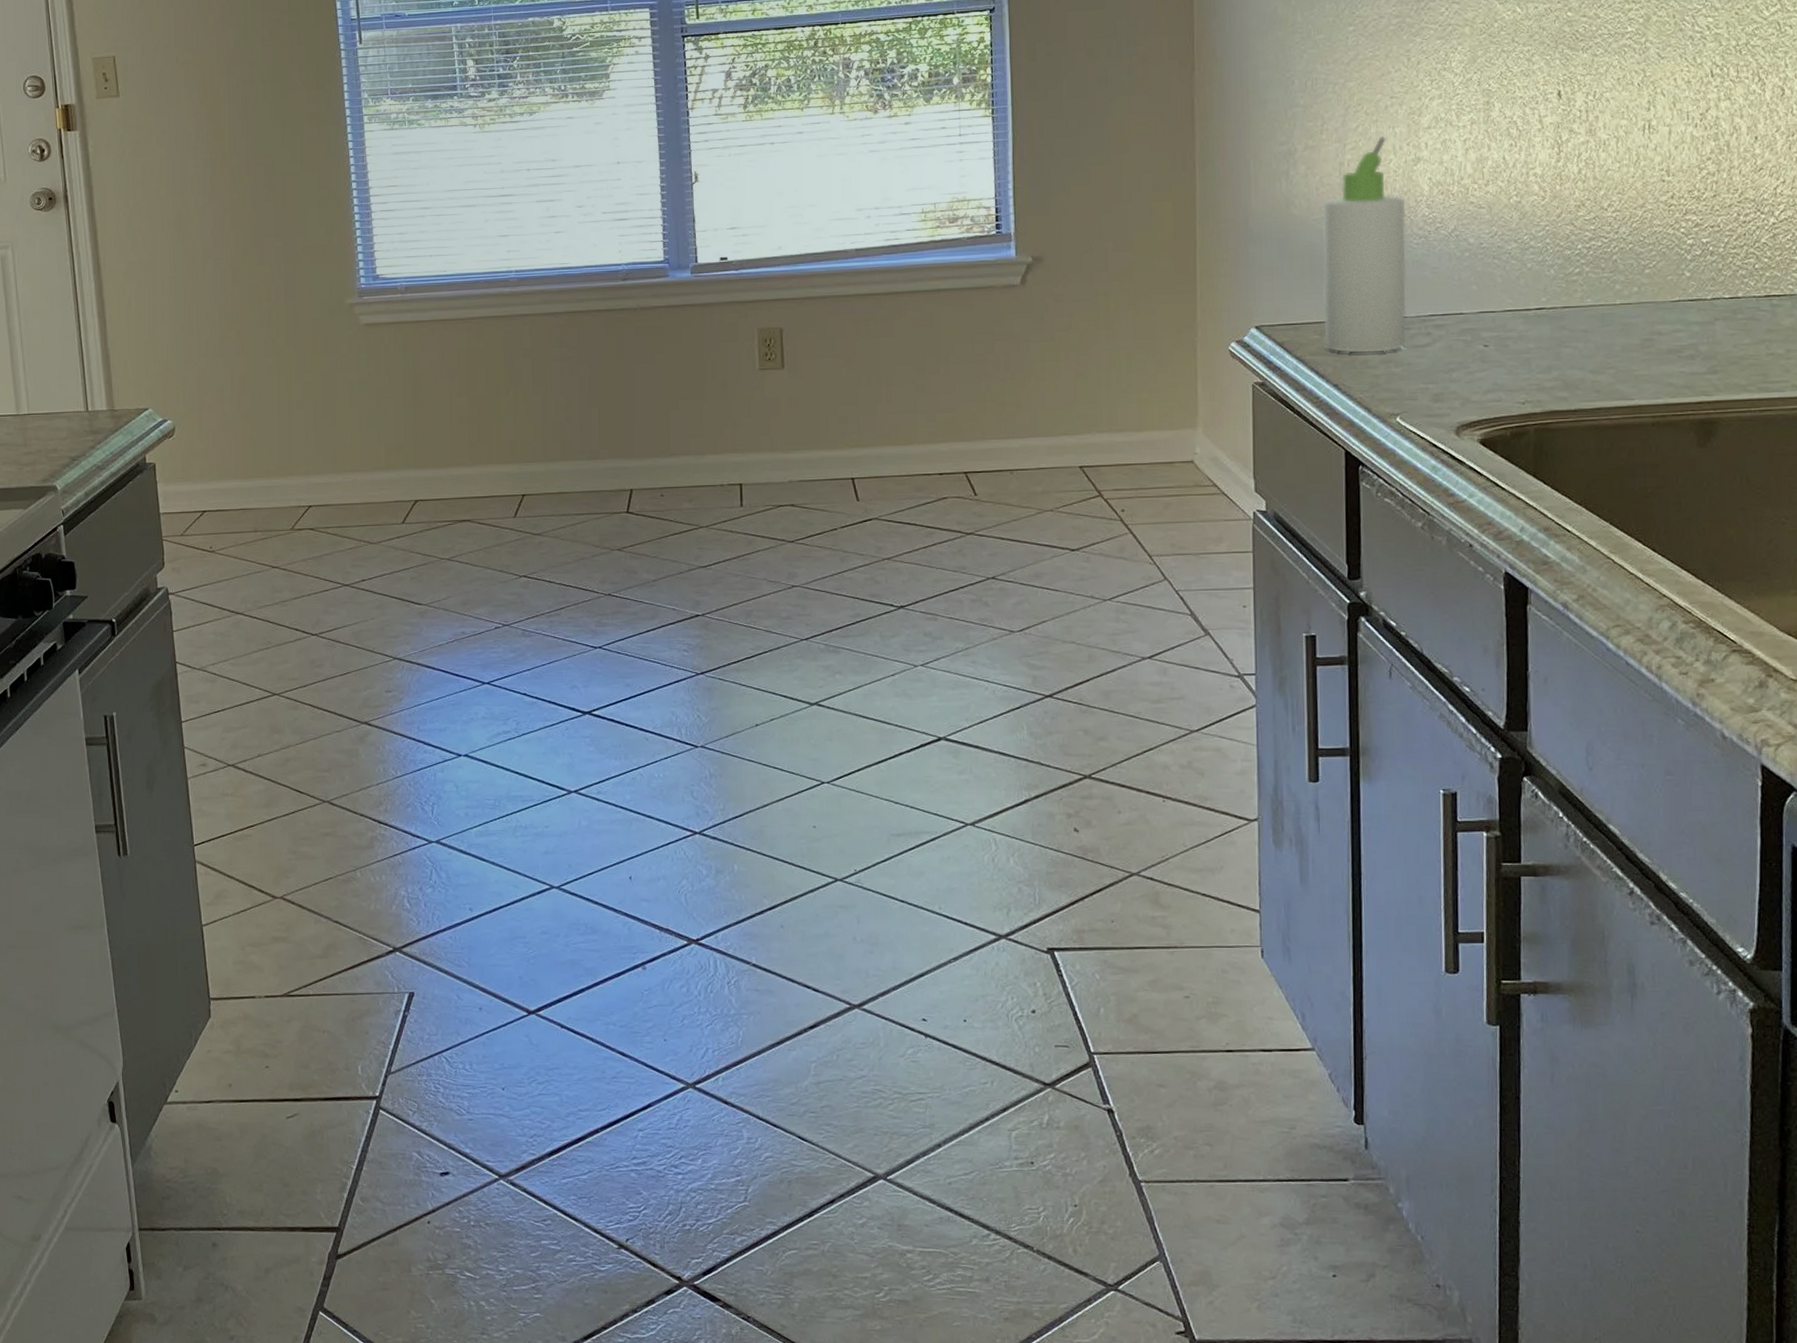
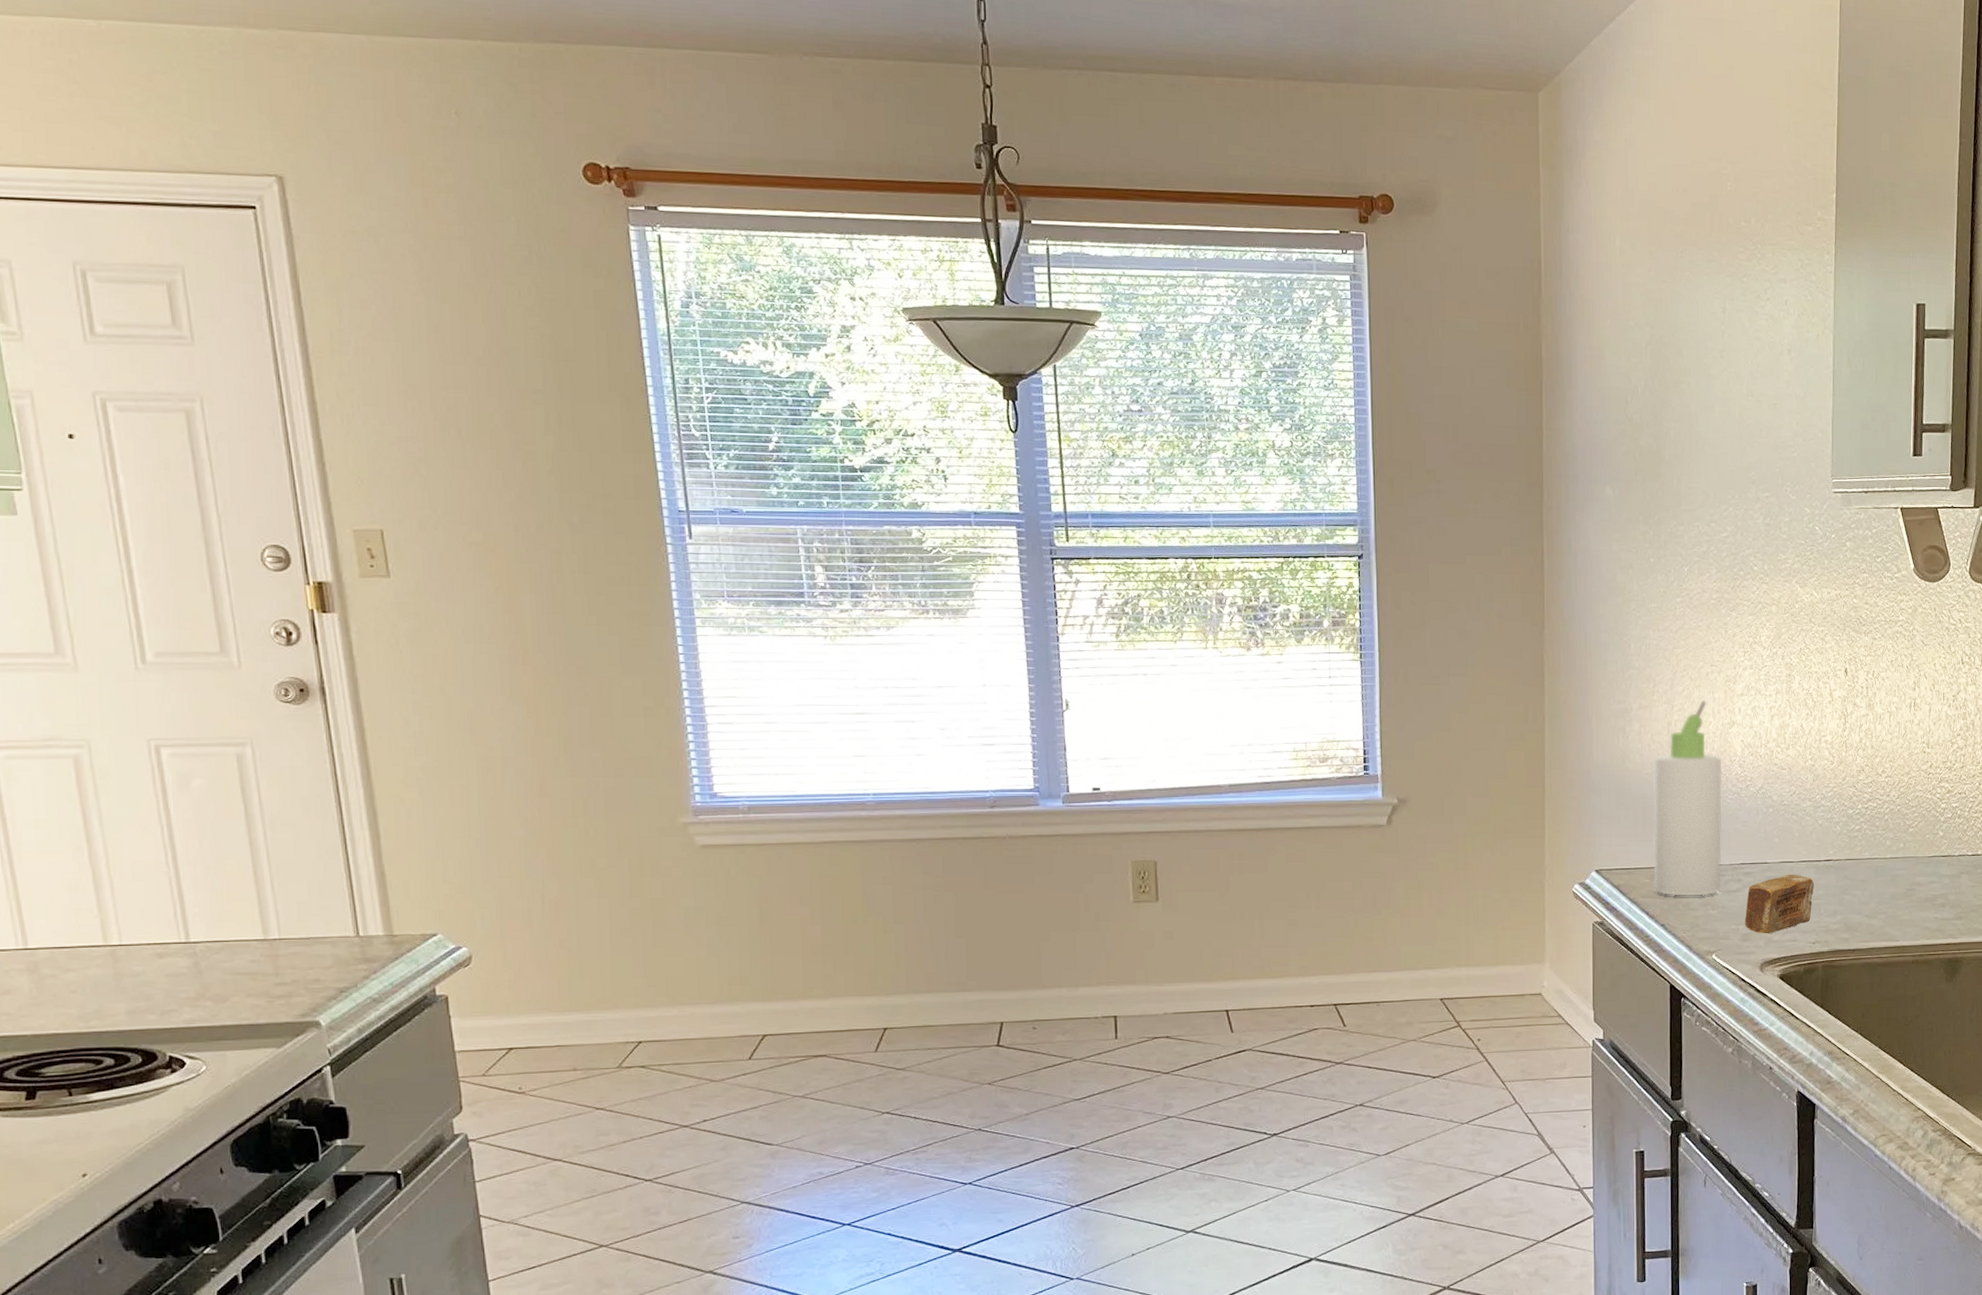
soap bar: none [1436,325,1522,394] -> present [1745,874,1814,934]

